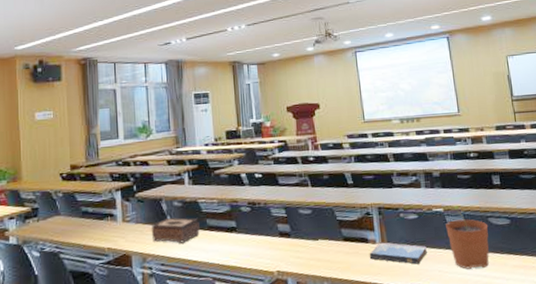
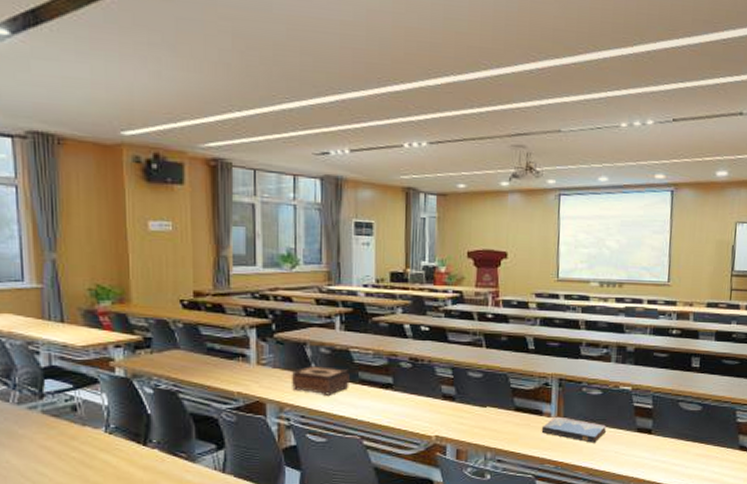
plant pot: present [446,206,489,269] -> none [631,386,678,453]

